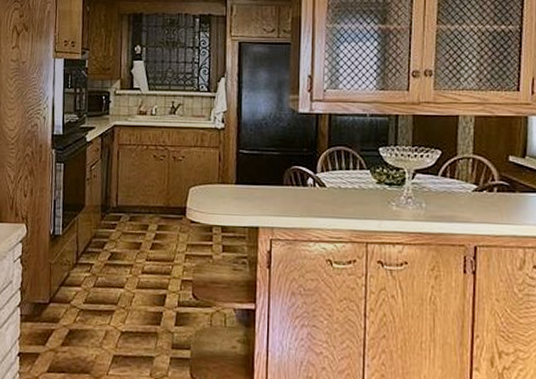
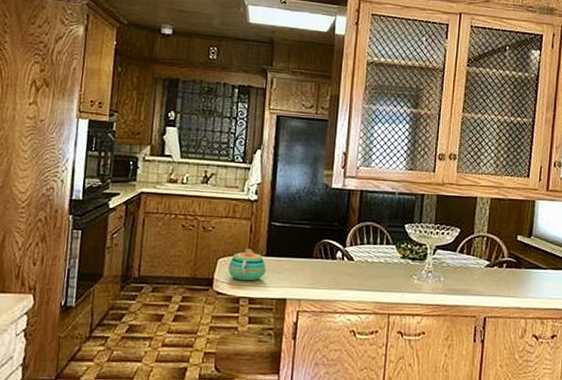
teapot: none [200,177,237,210] -> present [228,249,266,281]

